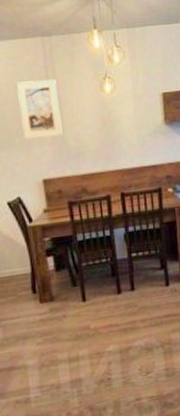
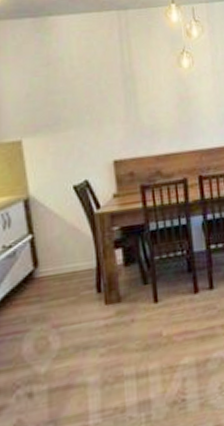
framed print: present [17,79,63,139] -> none [90,54,137,117]

